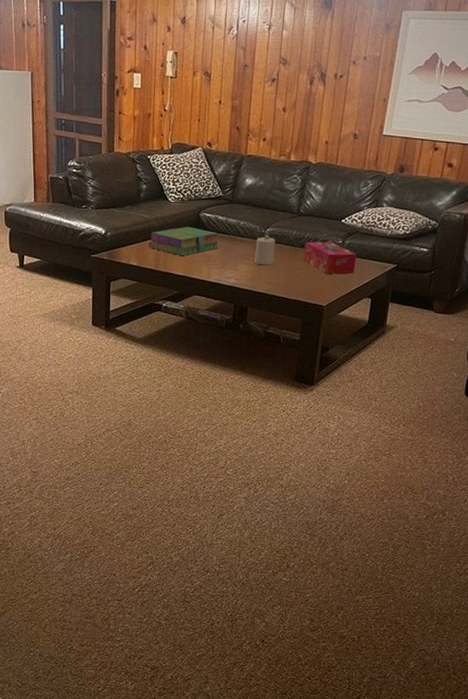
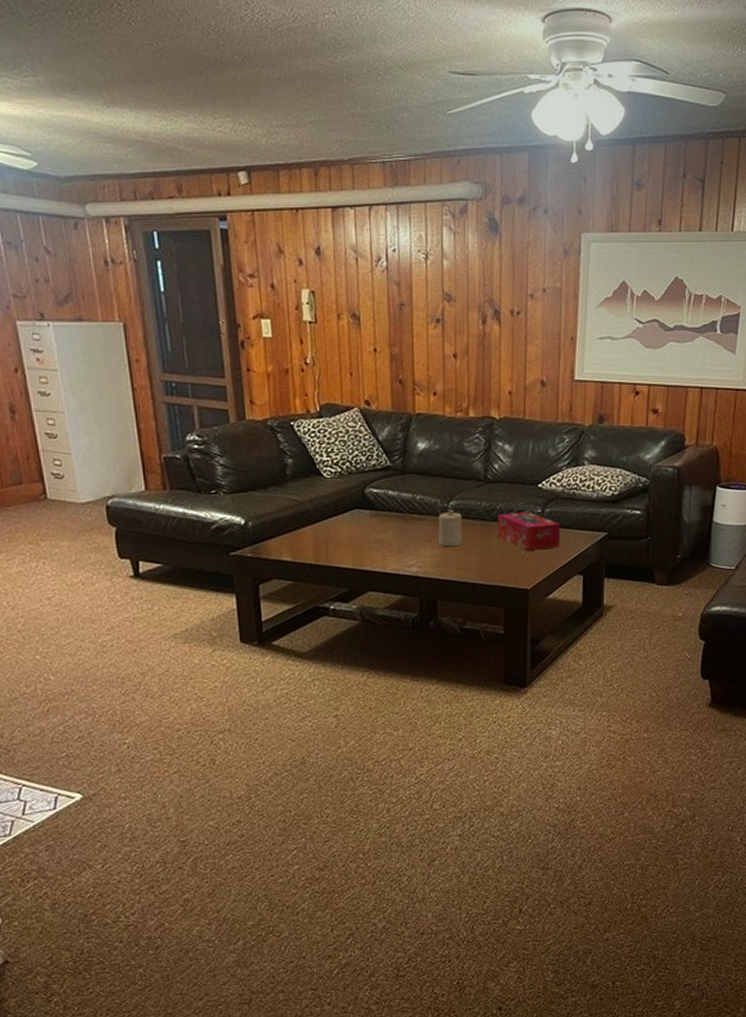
stack of books: present [148,226,219,257] -> none [302,506,394,545]

